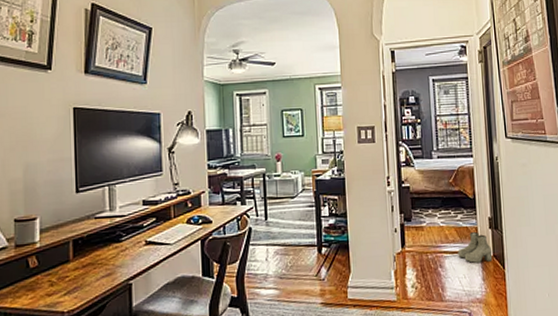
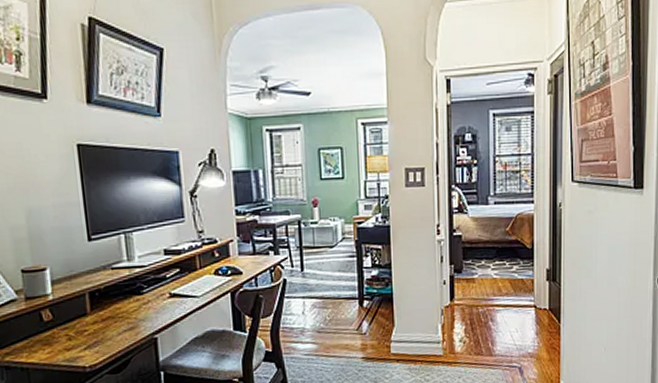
boots: present [457,232,493,264] -> none [511,284,548,317]

